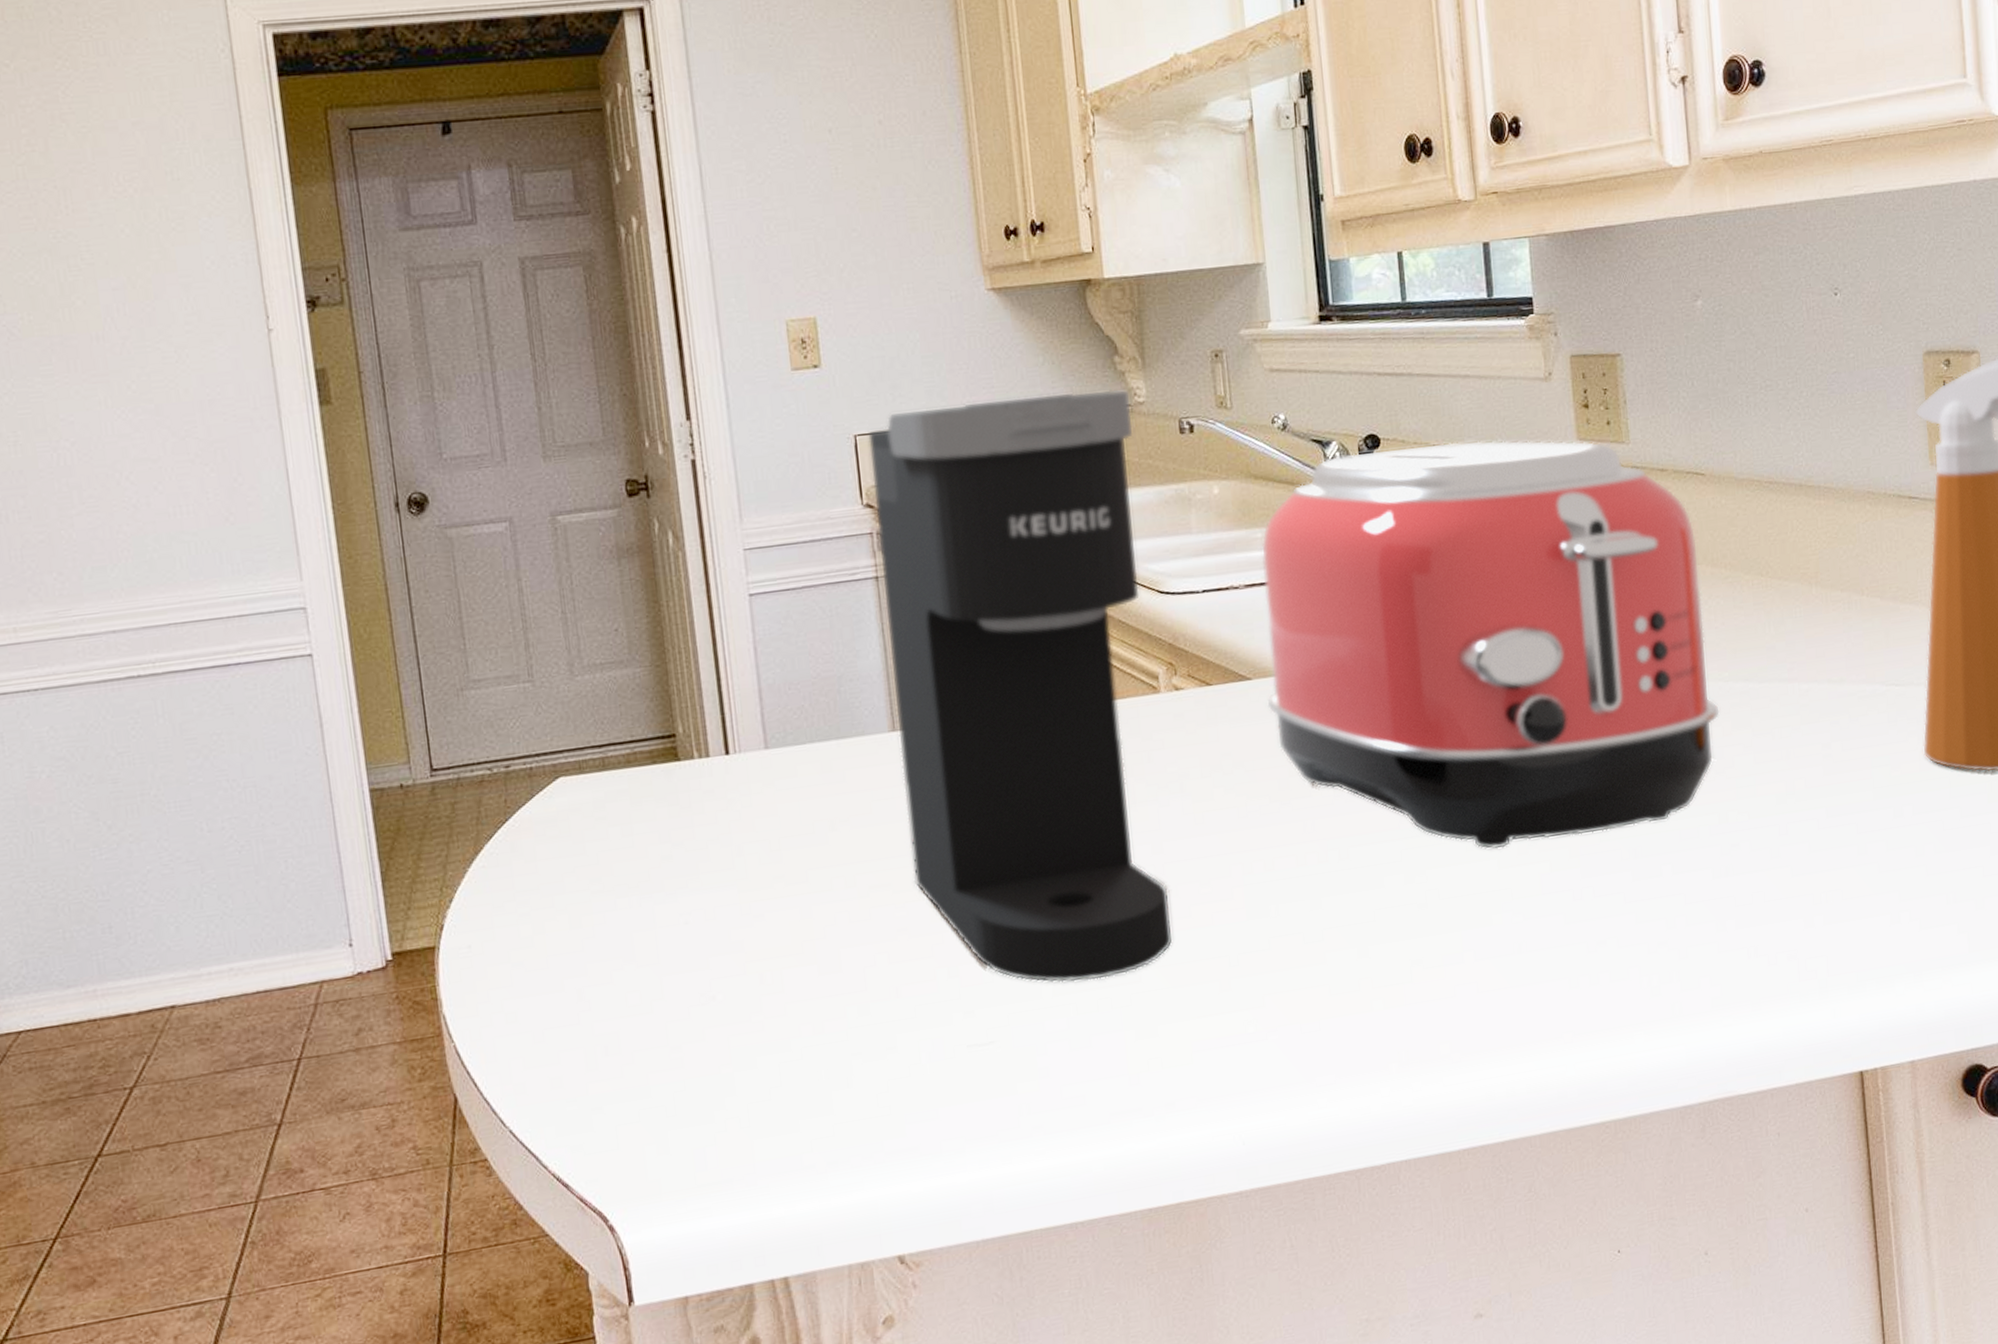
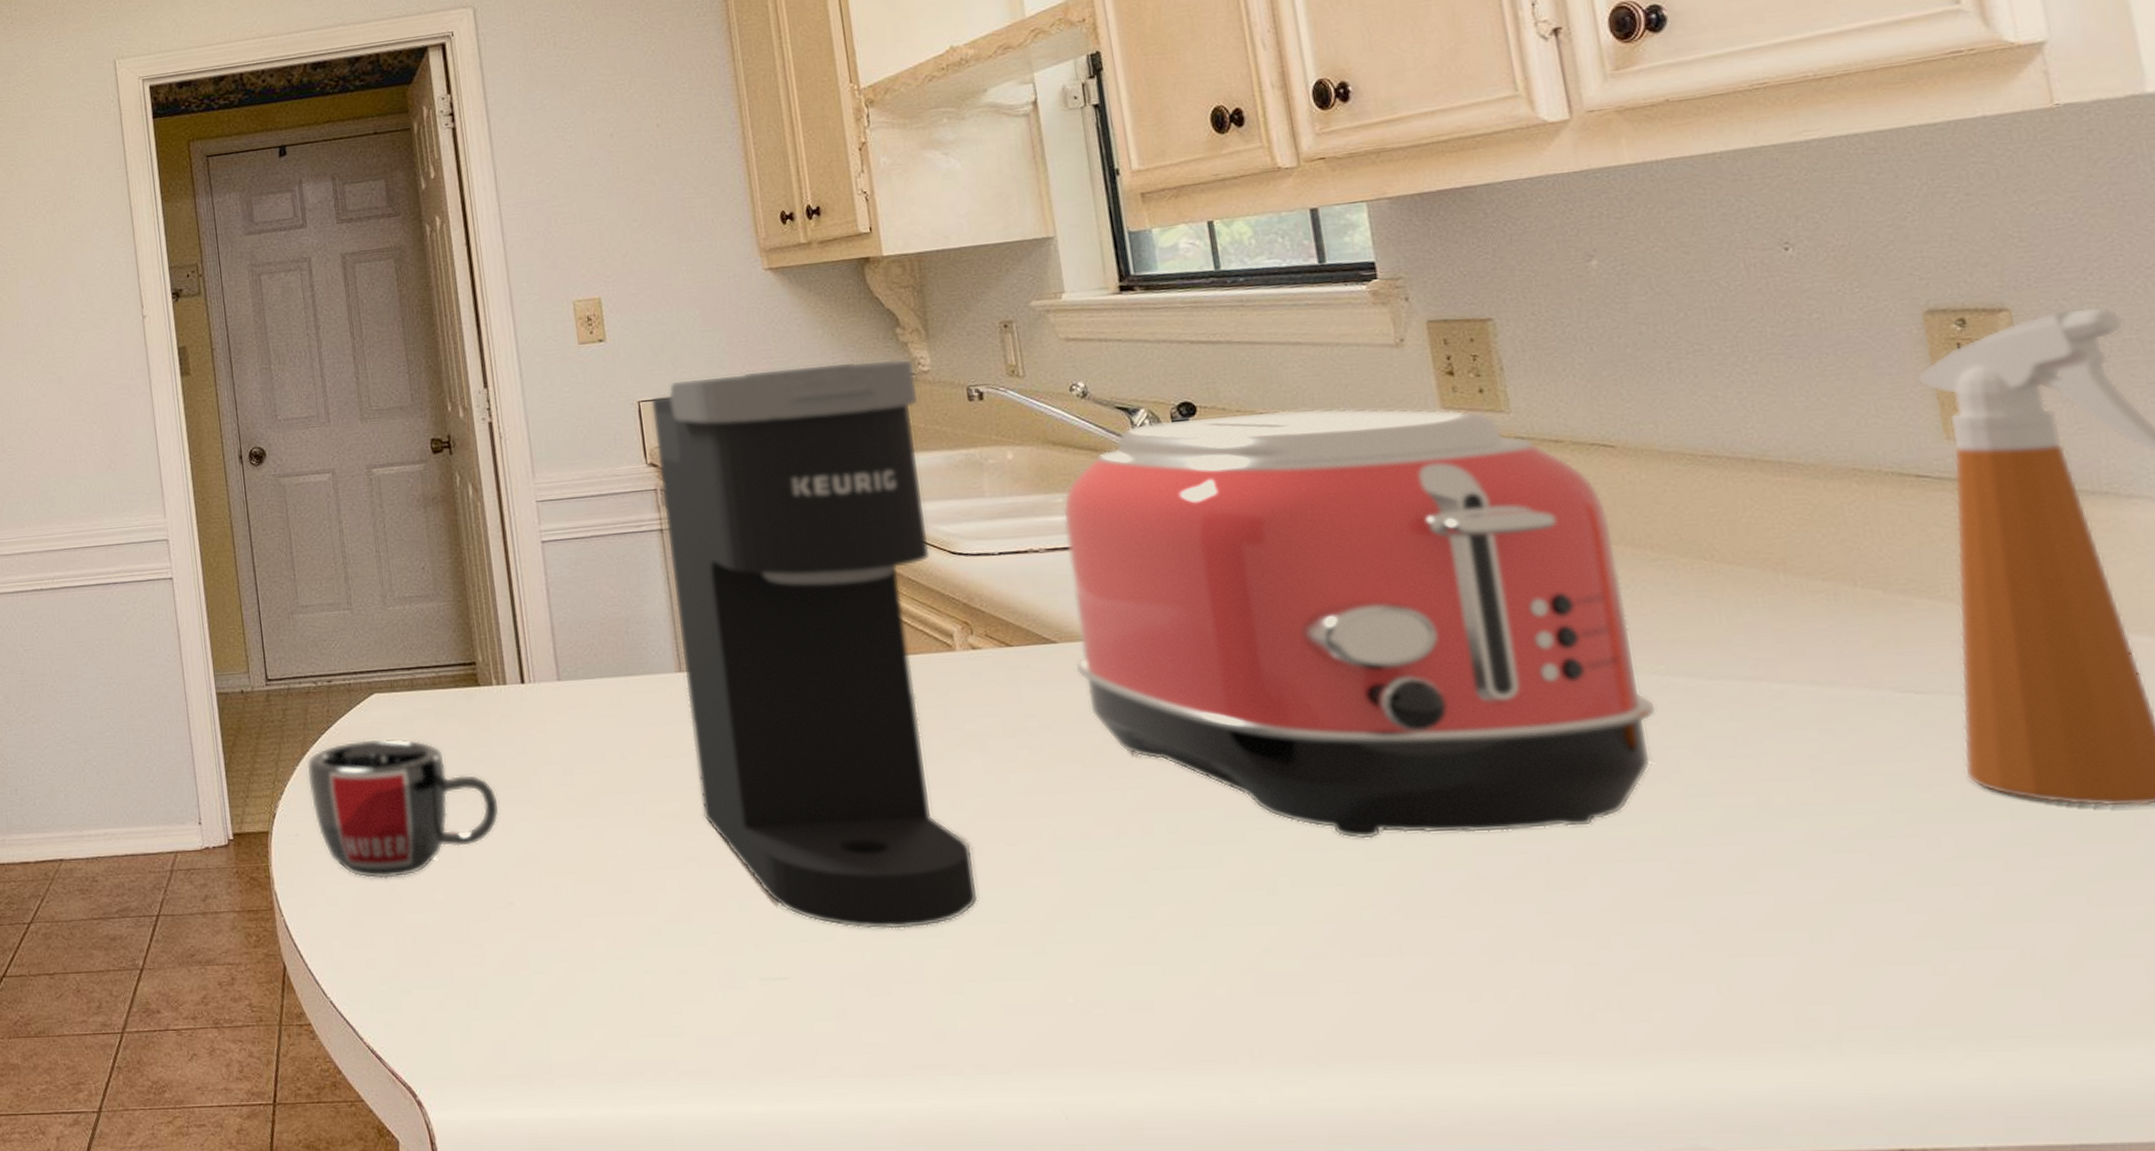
mug: none [480,826,701,988] -> present [307,738,500,879]

